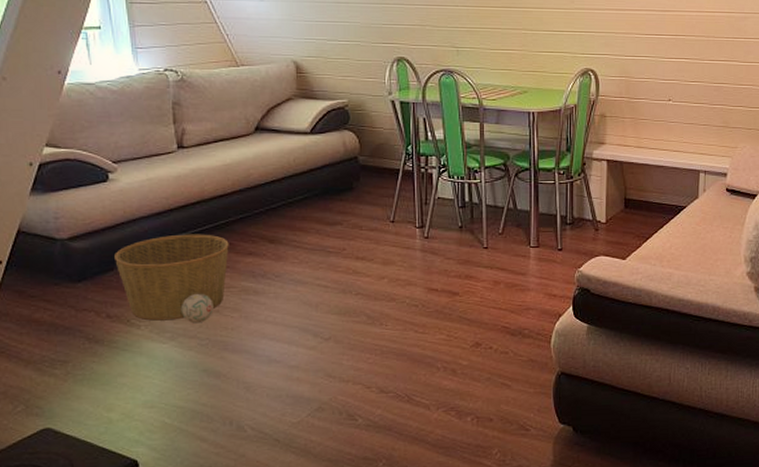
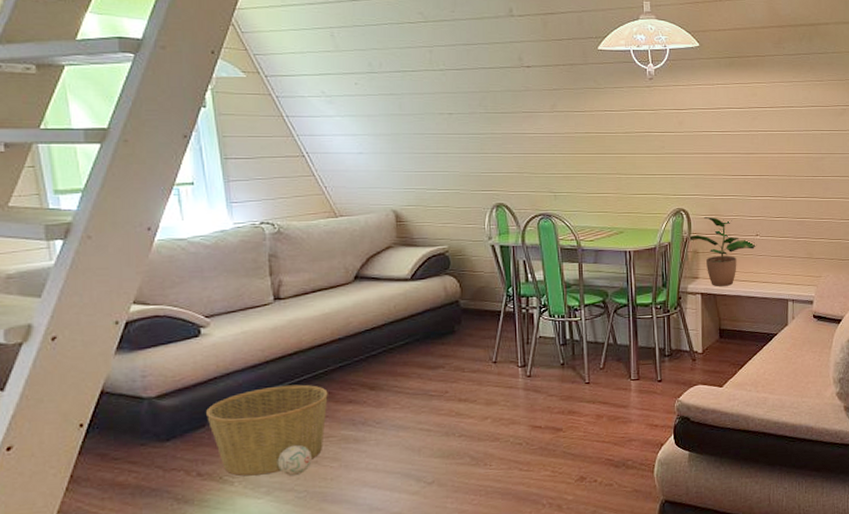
potted plant: none [595,79,669,153] -> present [688,217,757,286]

